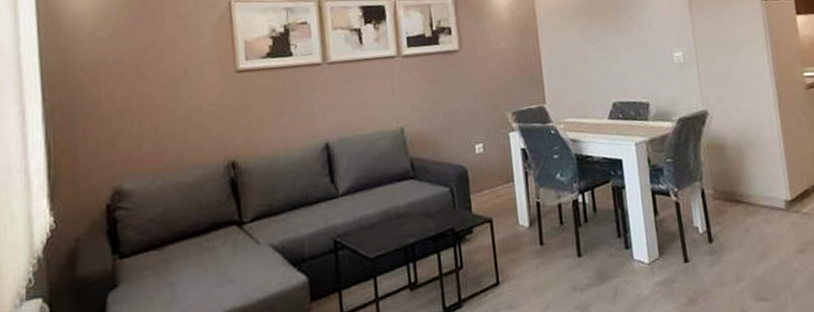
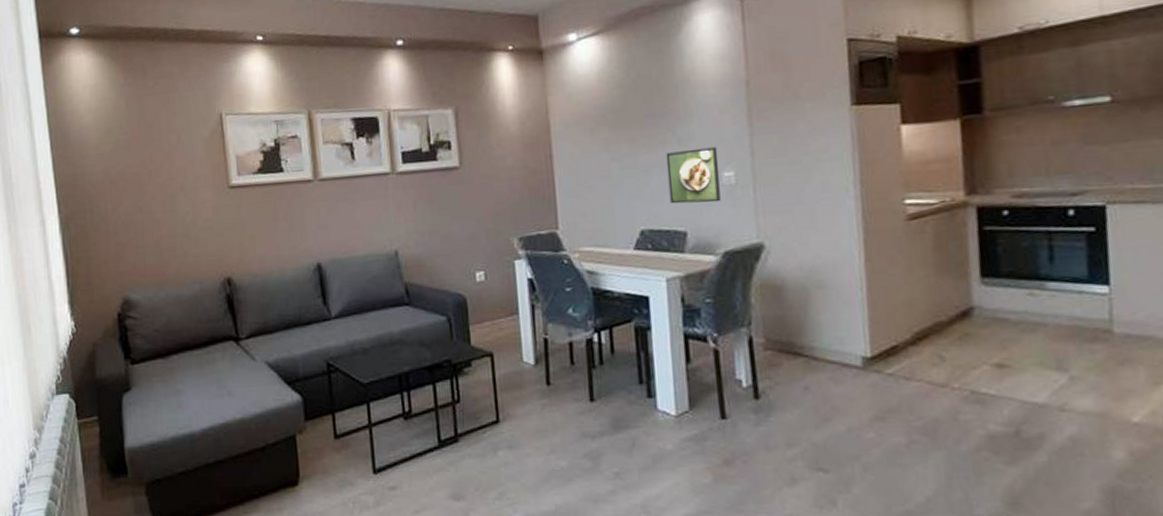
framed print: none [629,32,673,80] -> present [666,147,721,204]

